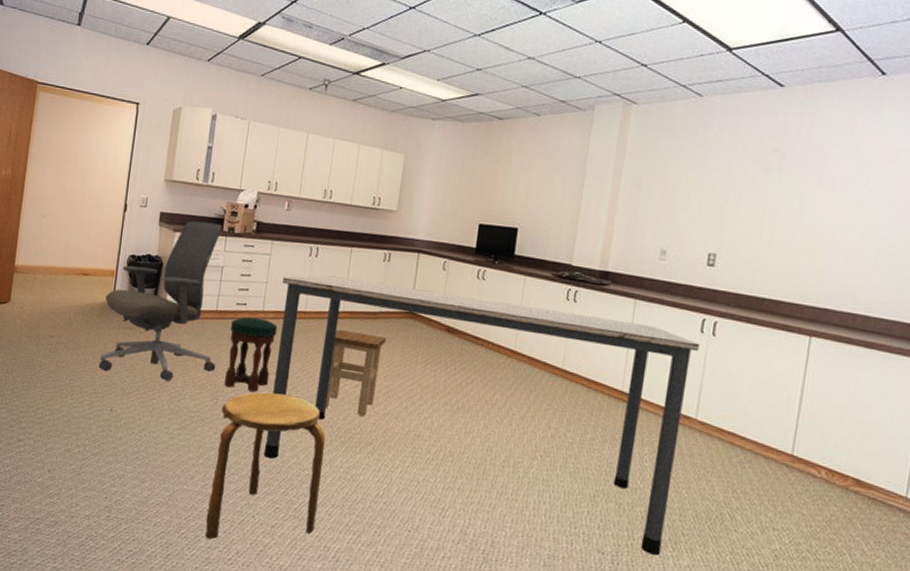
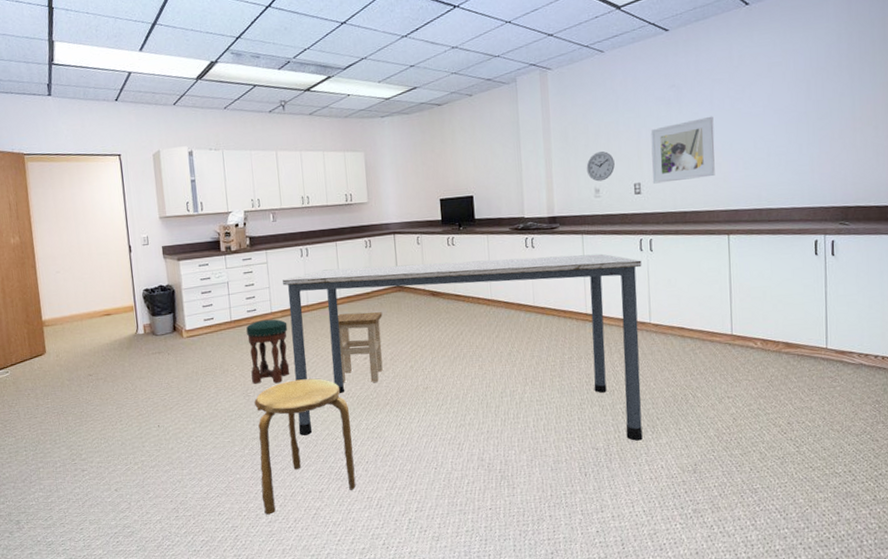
office chair: present [98,220,222,382] -> none [130,246,242,395]
wall clock: none [655,208,691,243] -> present [586,151,615,182]
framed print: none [730,193,818,264] -> present [650,116,715,184]

